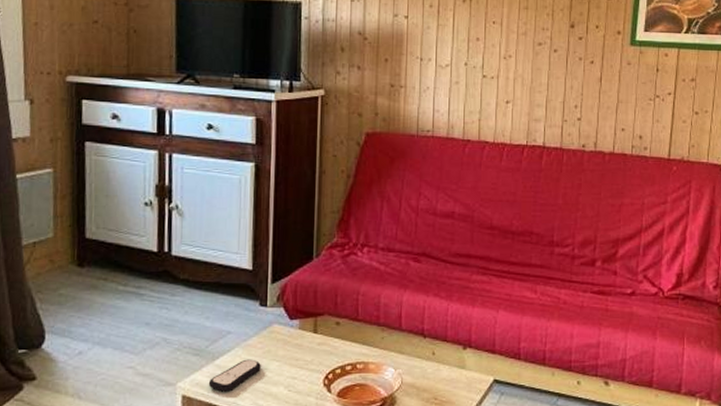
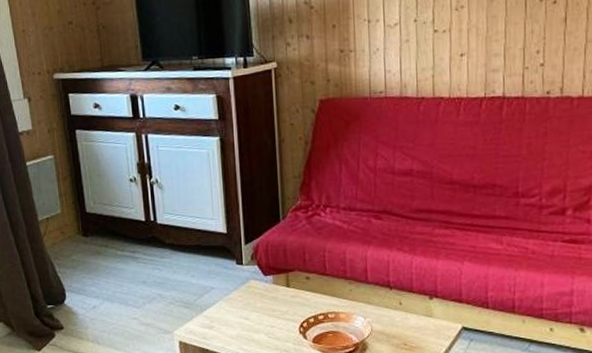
remote control: present [208,359,261,392] -> none [199,310,243,338]

